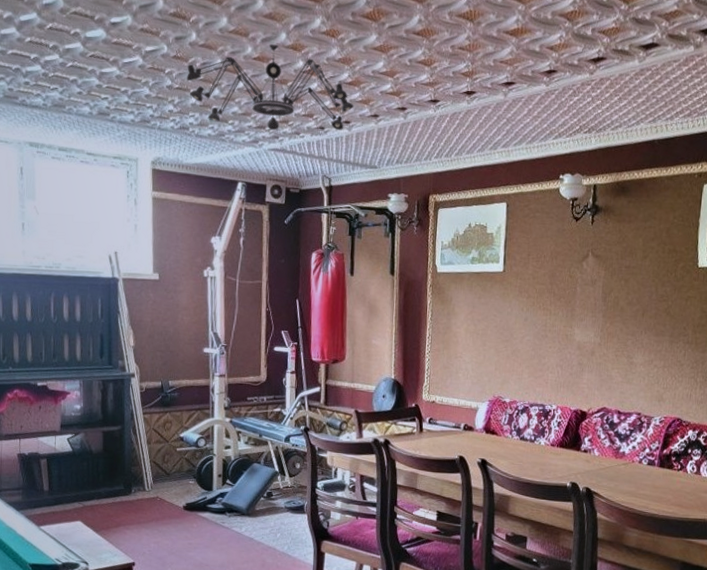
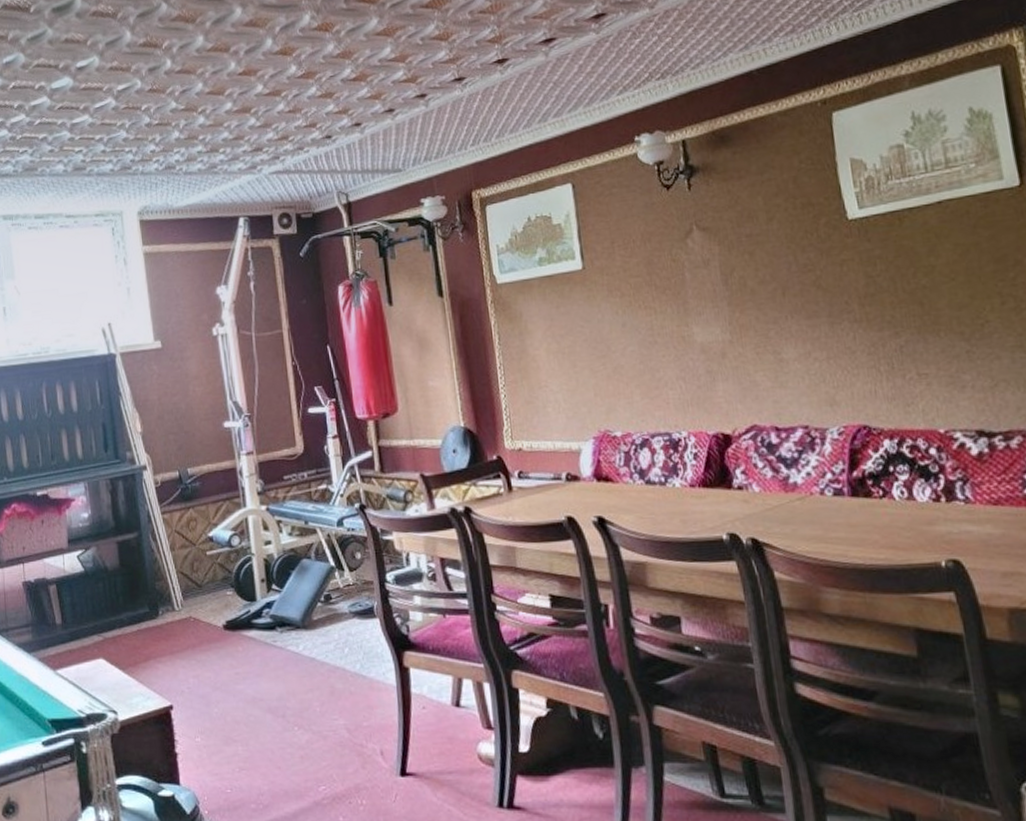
chandelier: present [186,44,354,131] -> none [165,53,363,153]

